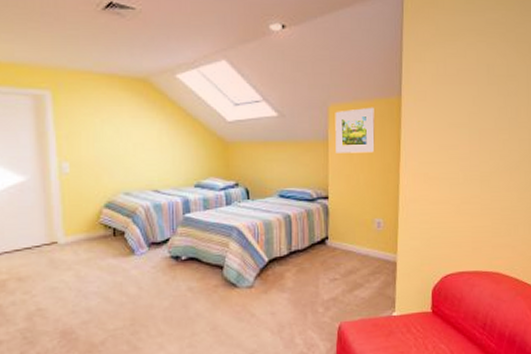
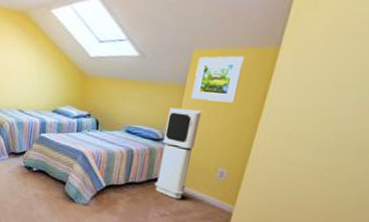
air purifier: none [317,164,349,259] -> present [154,108,202,200]

